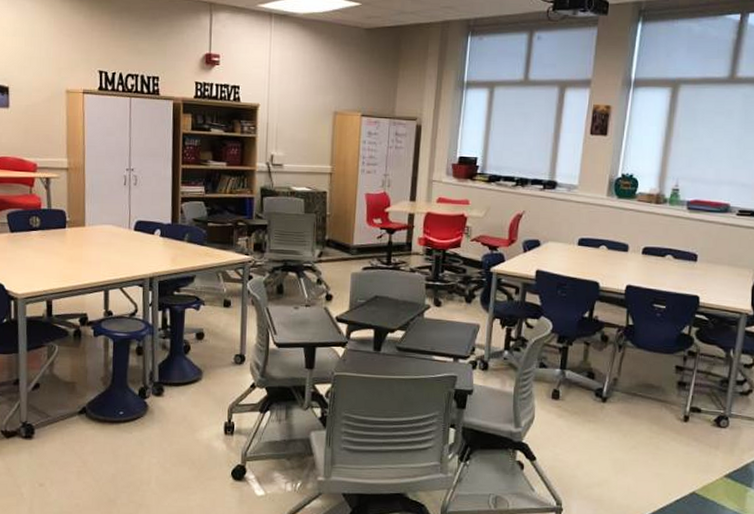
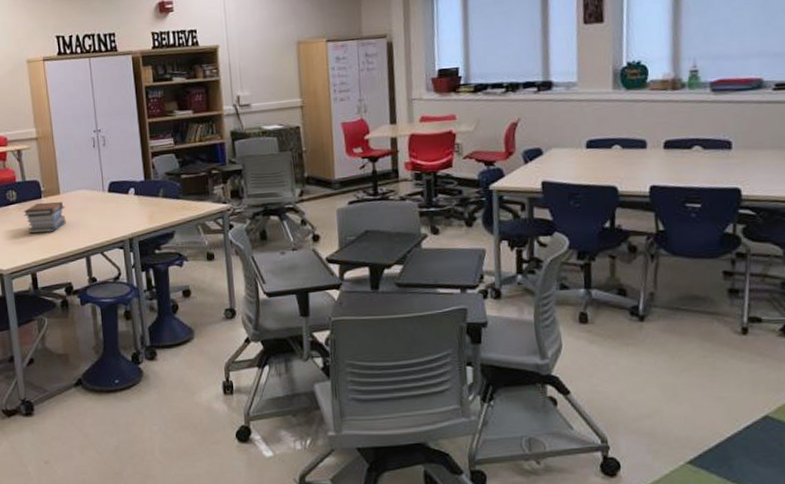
book stack: none [45,232,89,263] -> present [23,202,66,234]

